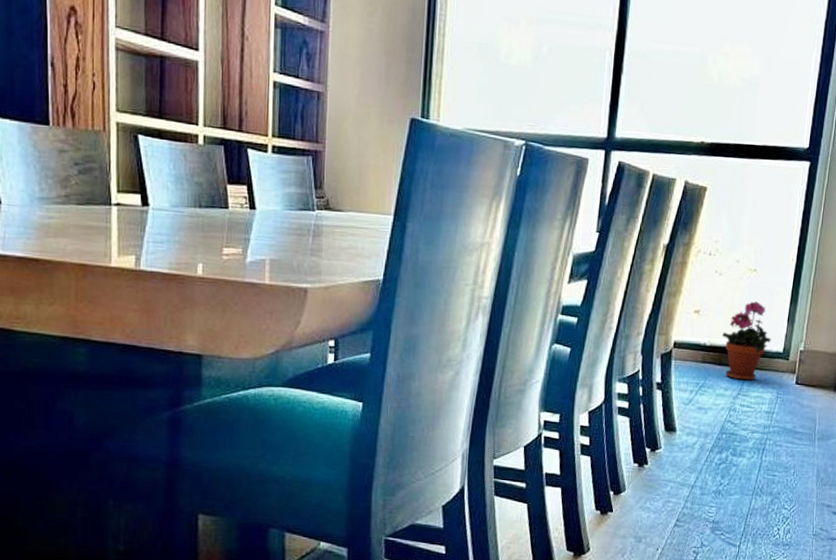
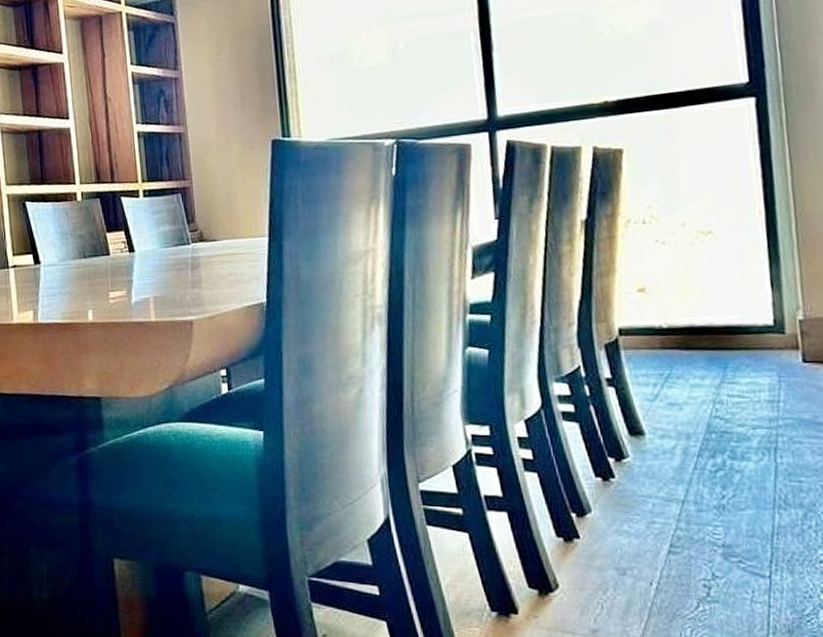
potted plant: present [721,301,771,381] -> none [681,268,753,366]

